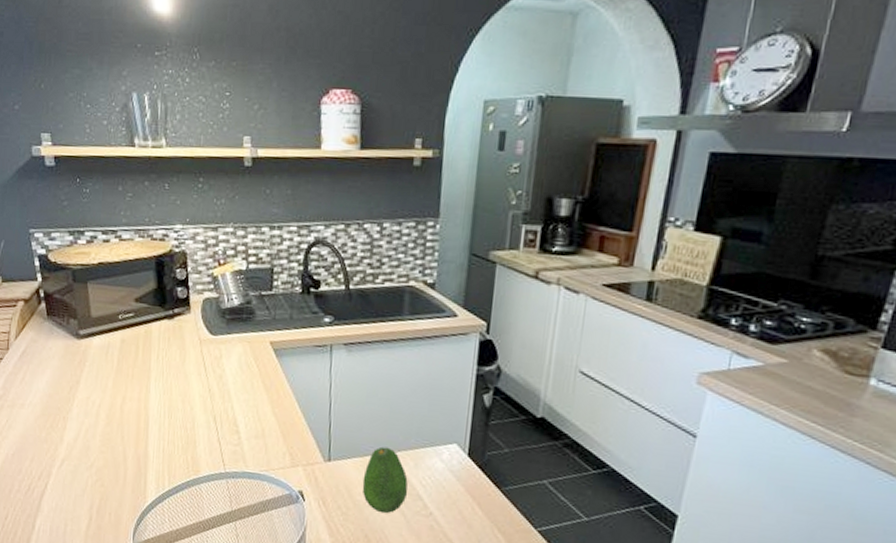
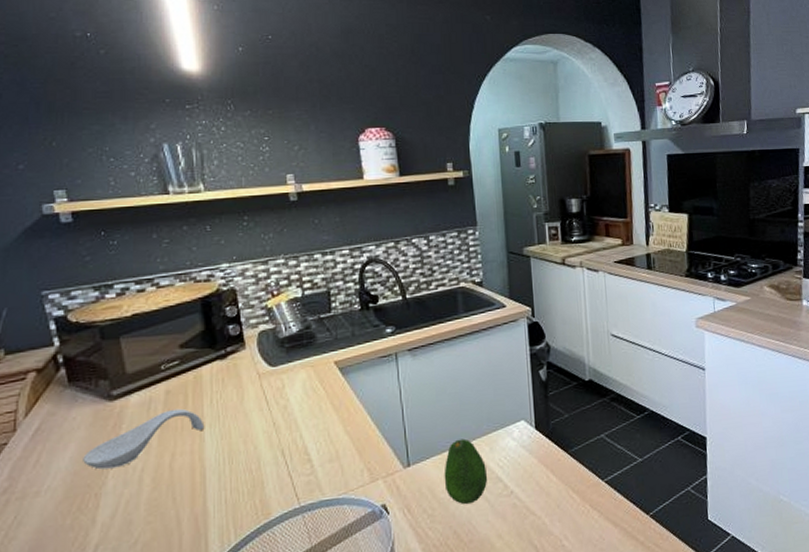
spoon rest: none [55,357,151,399] -> present [83,408,205,470]

